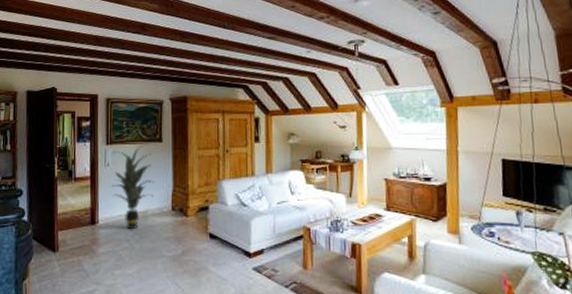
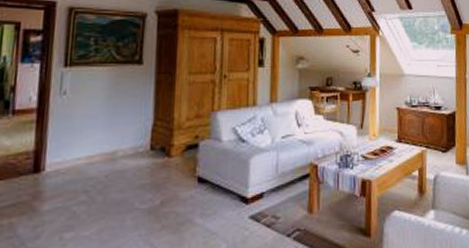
indoor plant: present [109,145,154,230] -> none [64,68,128,178]

